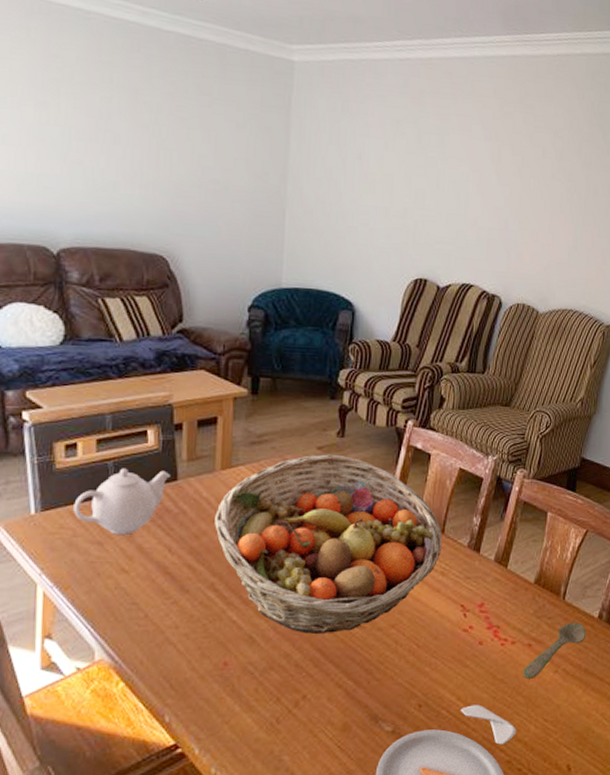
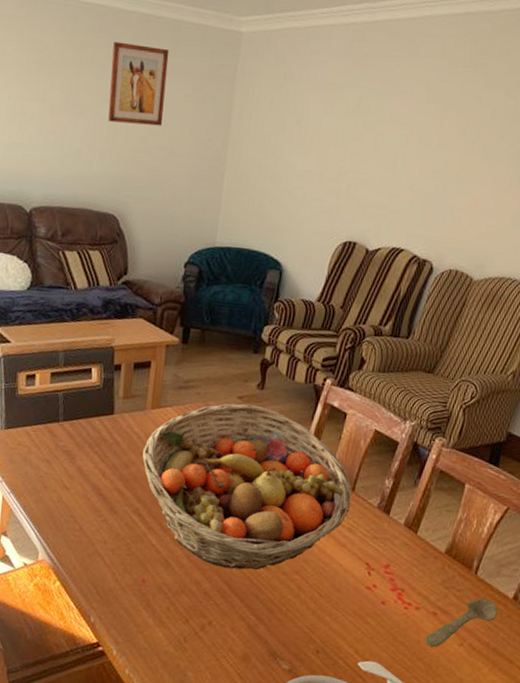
teapot: present [73,468,171,535] -> none [29,399,109,457]
wall art: none [147,63,215,158] -> present [108,41,170,126]

